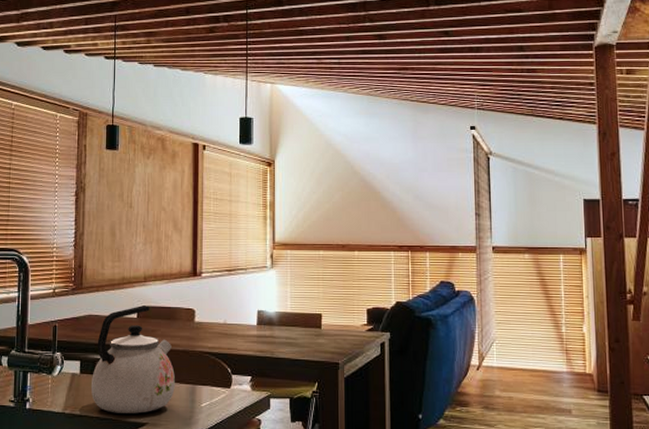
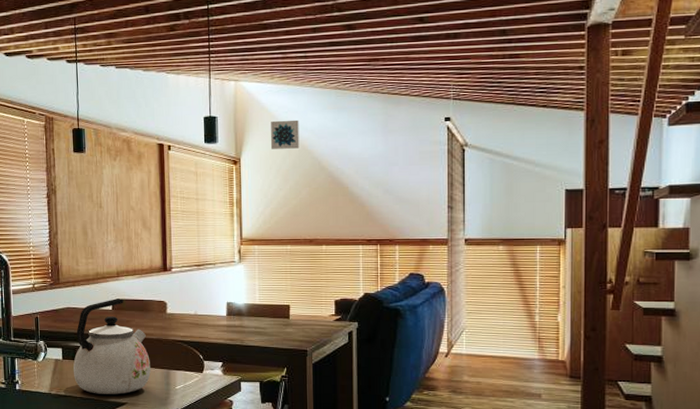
wall art: none [304,123,333,152] -> present [270,119,299,149]

